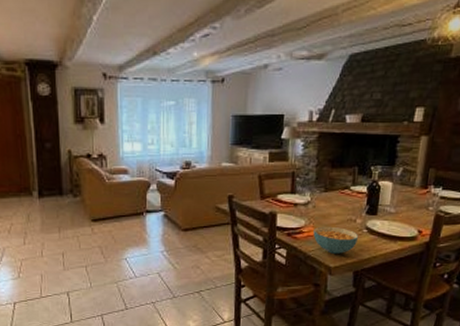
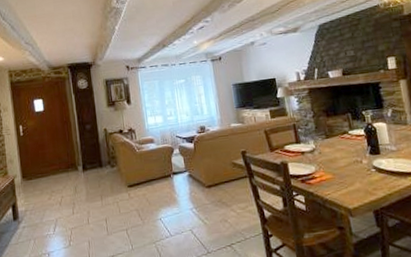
cereal bowl: present [313,226,359,254] -> none [324,169,369,196]

